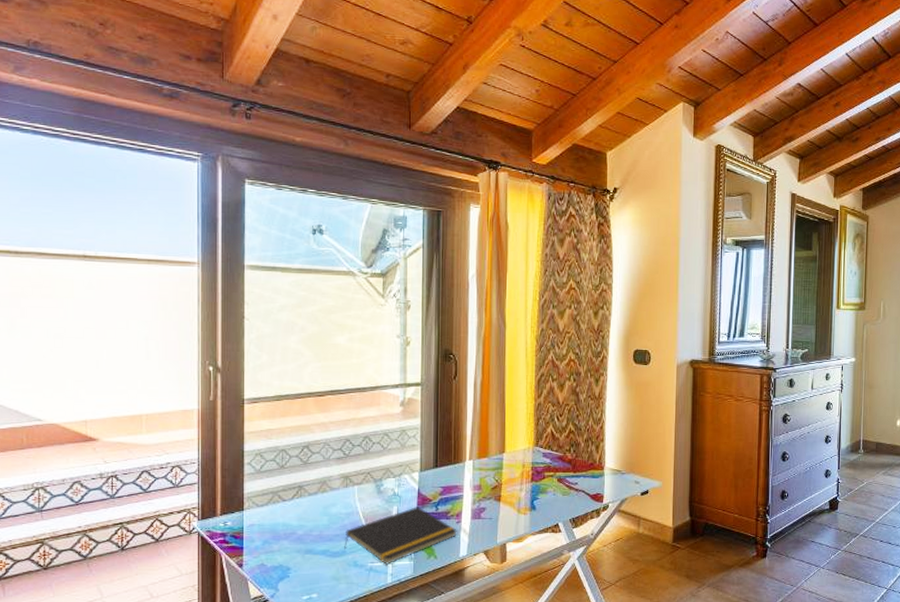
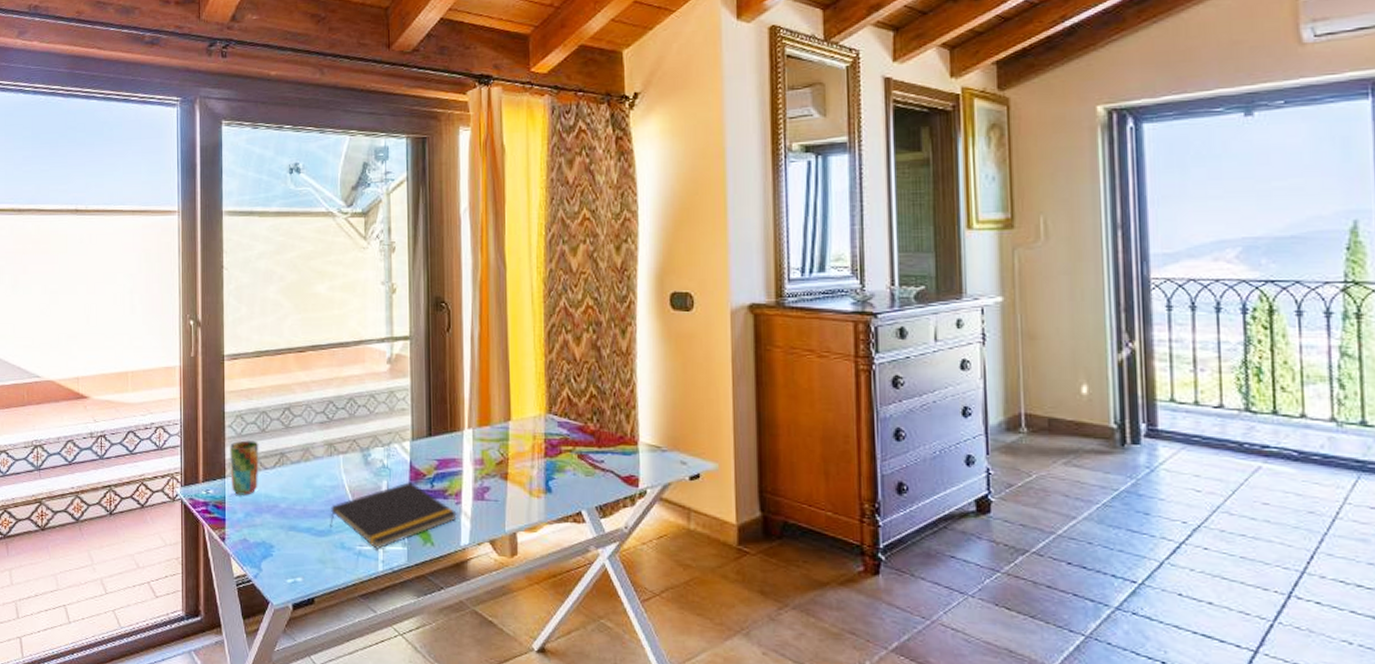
cup: none [248,476,278,525] -> present [229,440,259,495]

